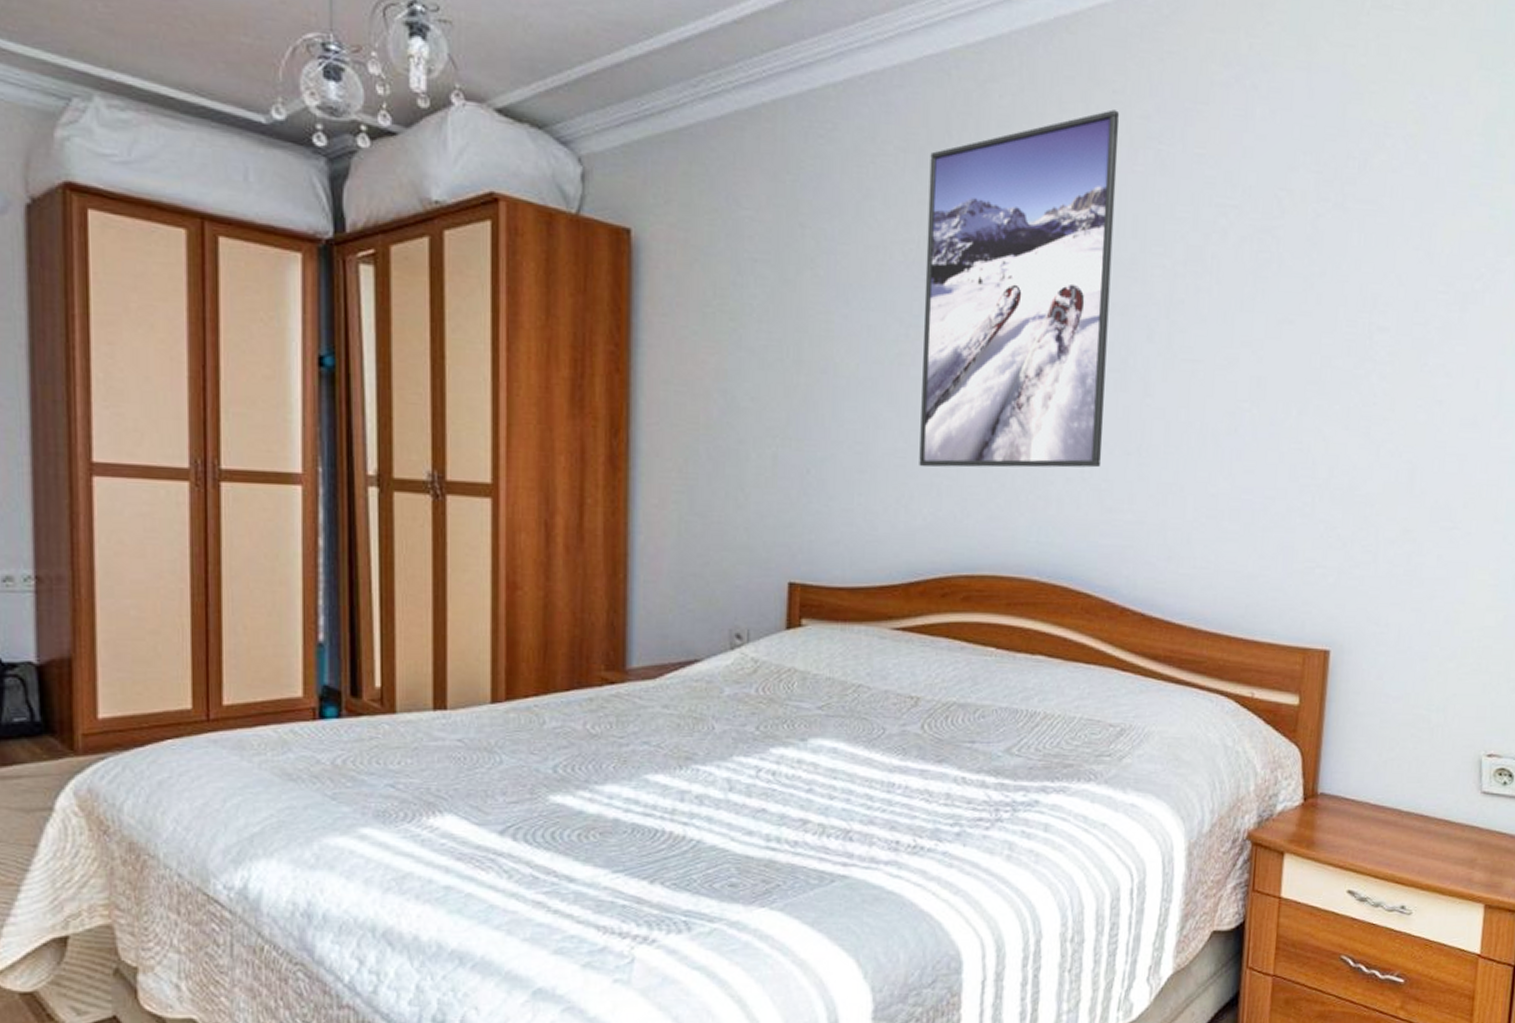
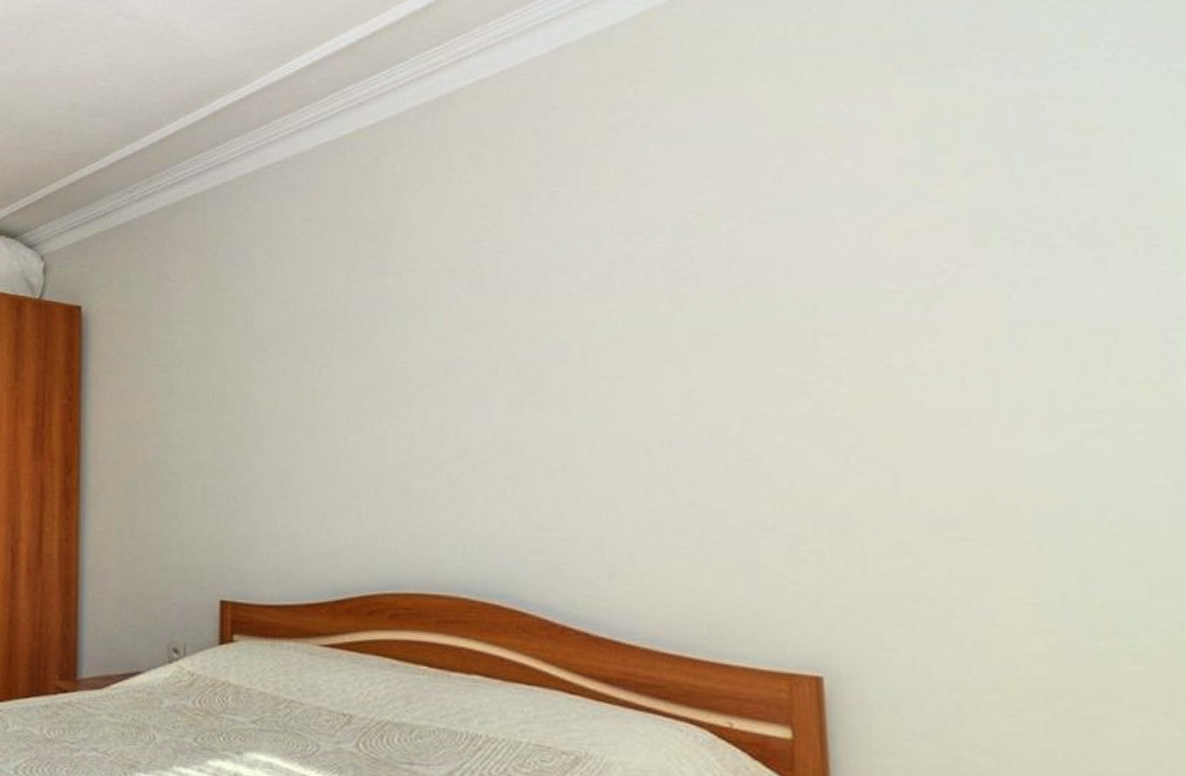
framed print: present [919,109,1120,468] -> none [332,163,524,492]

